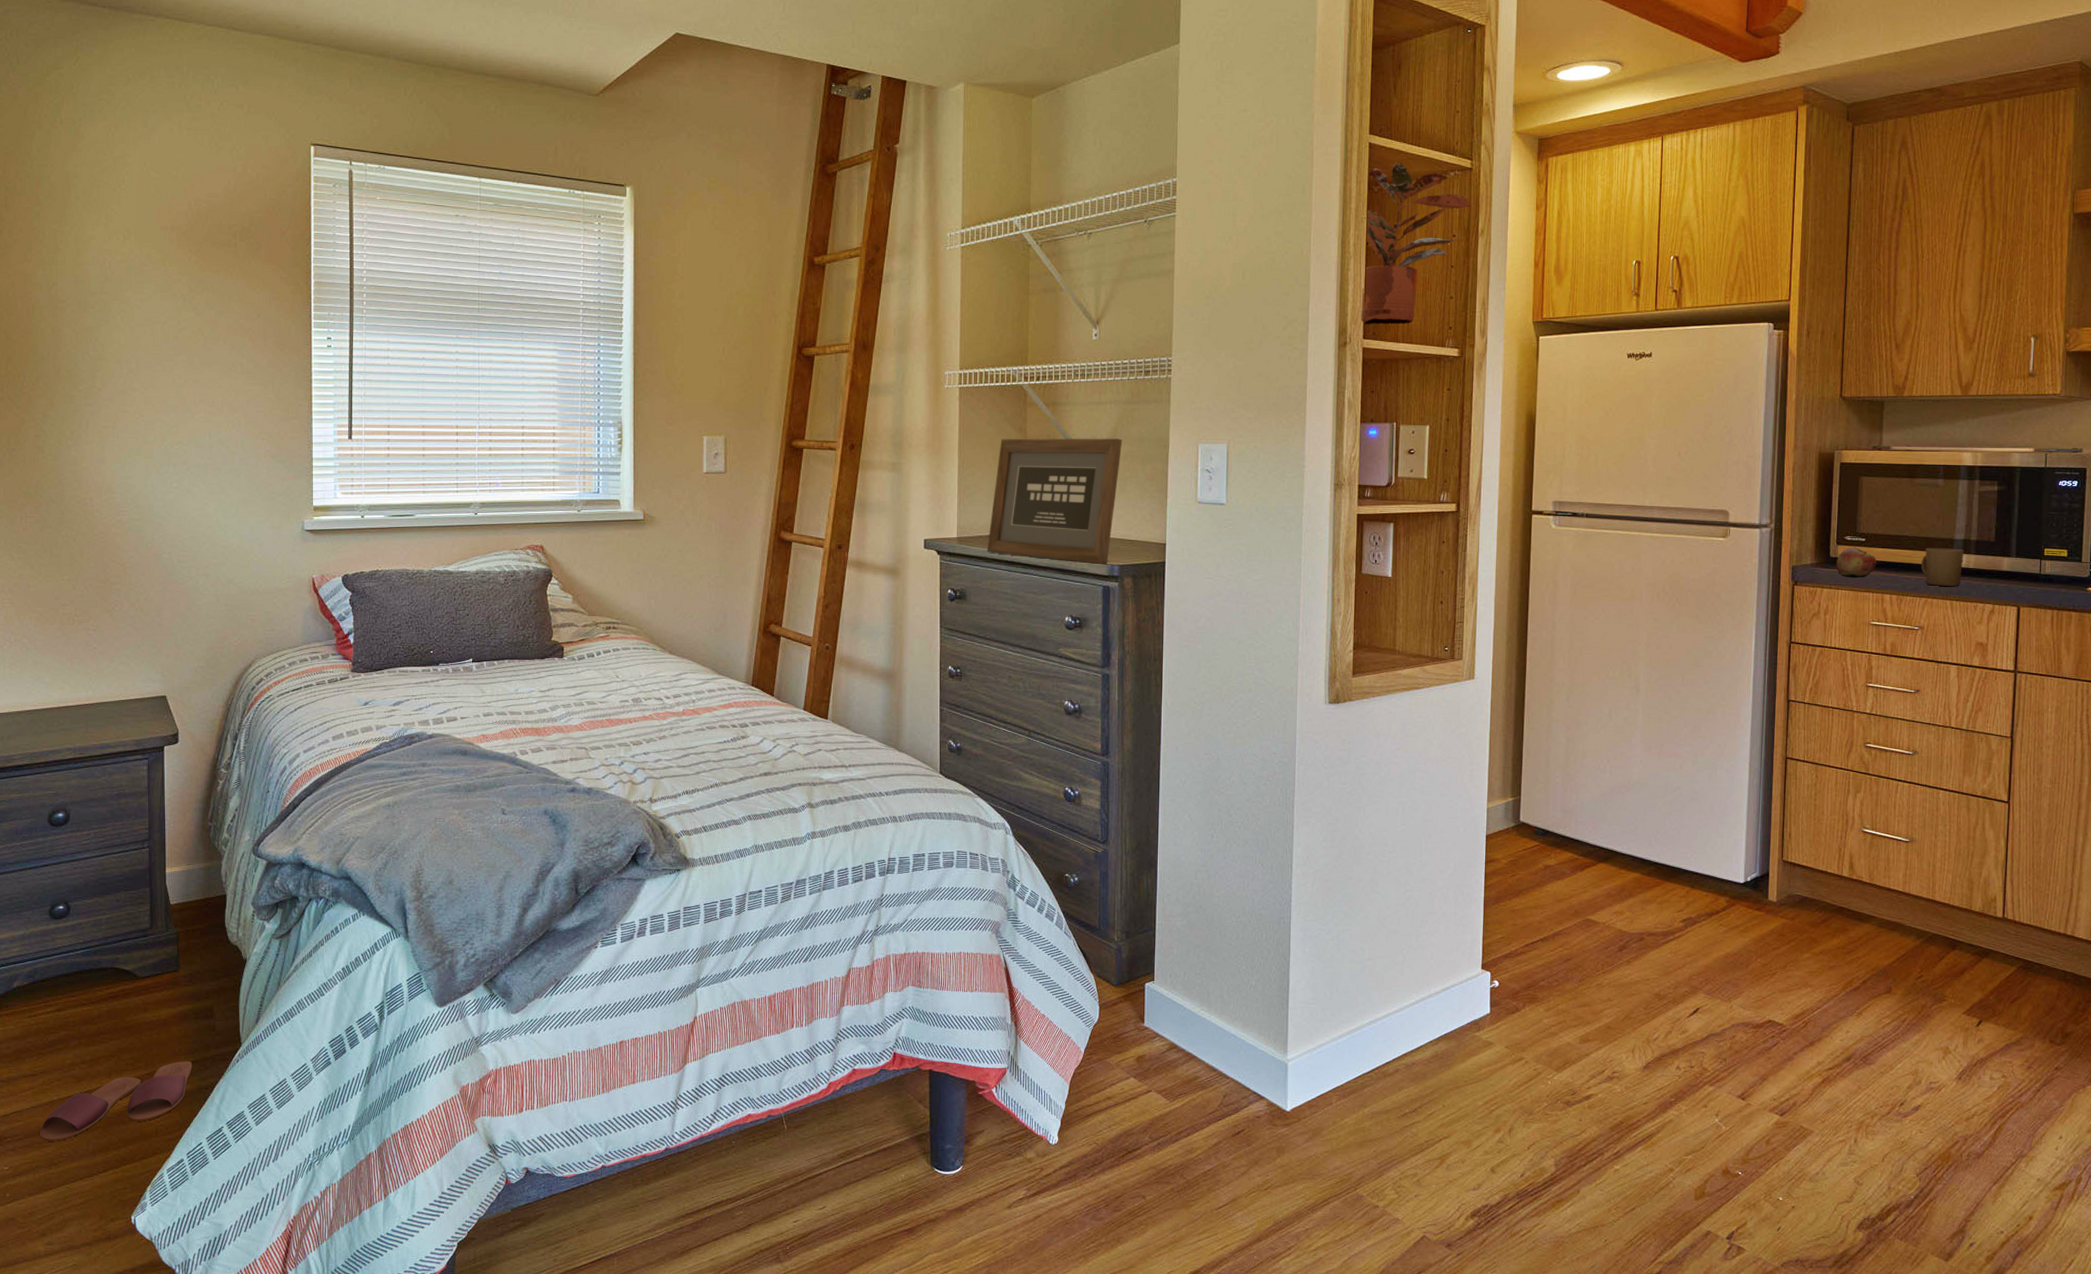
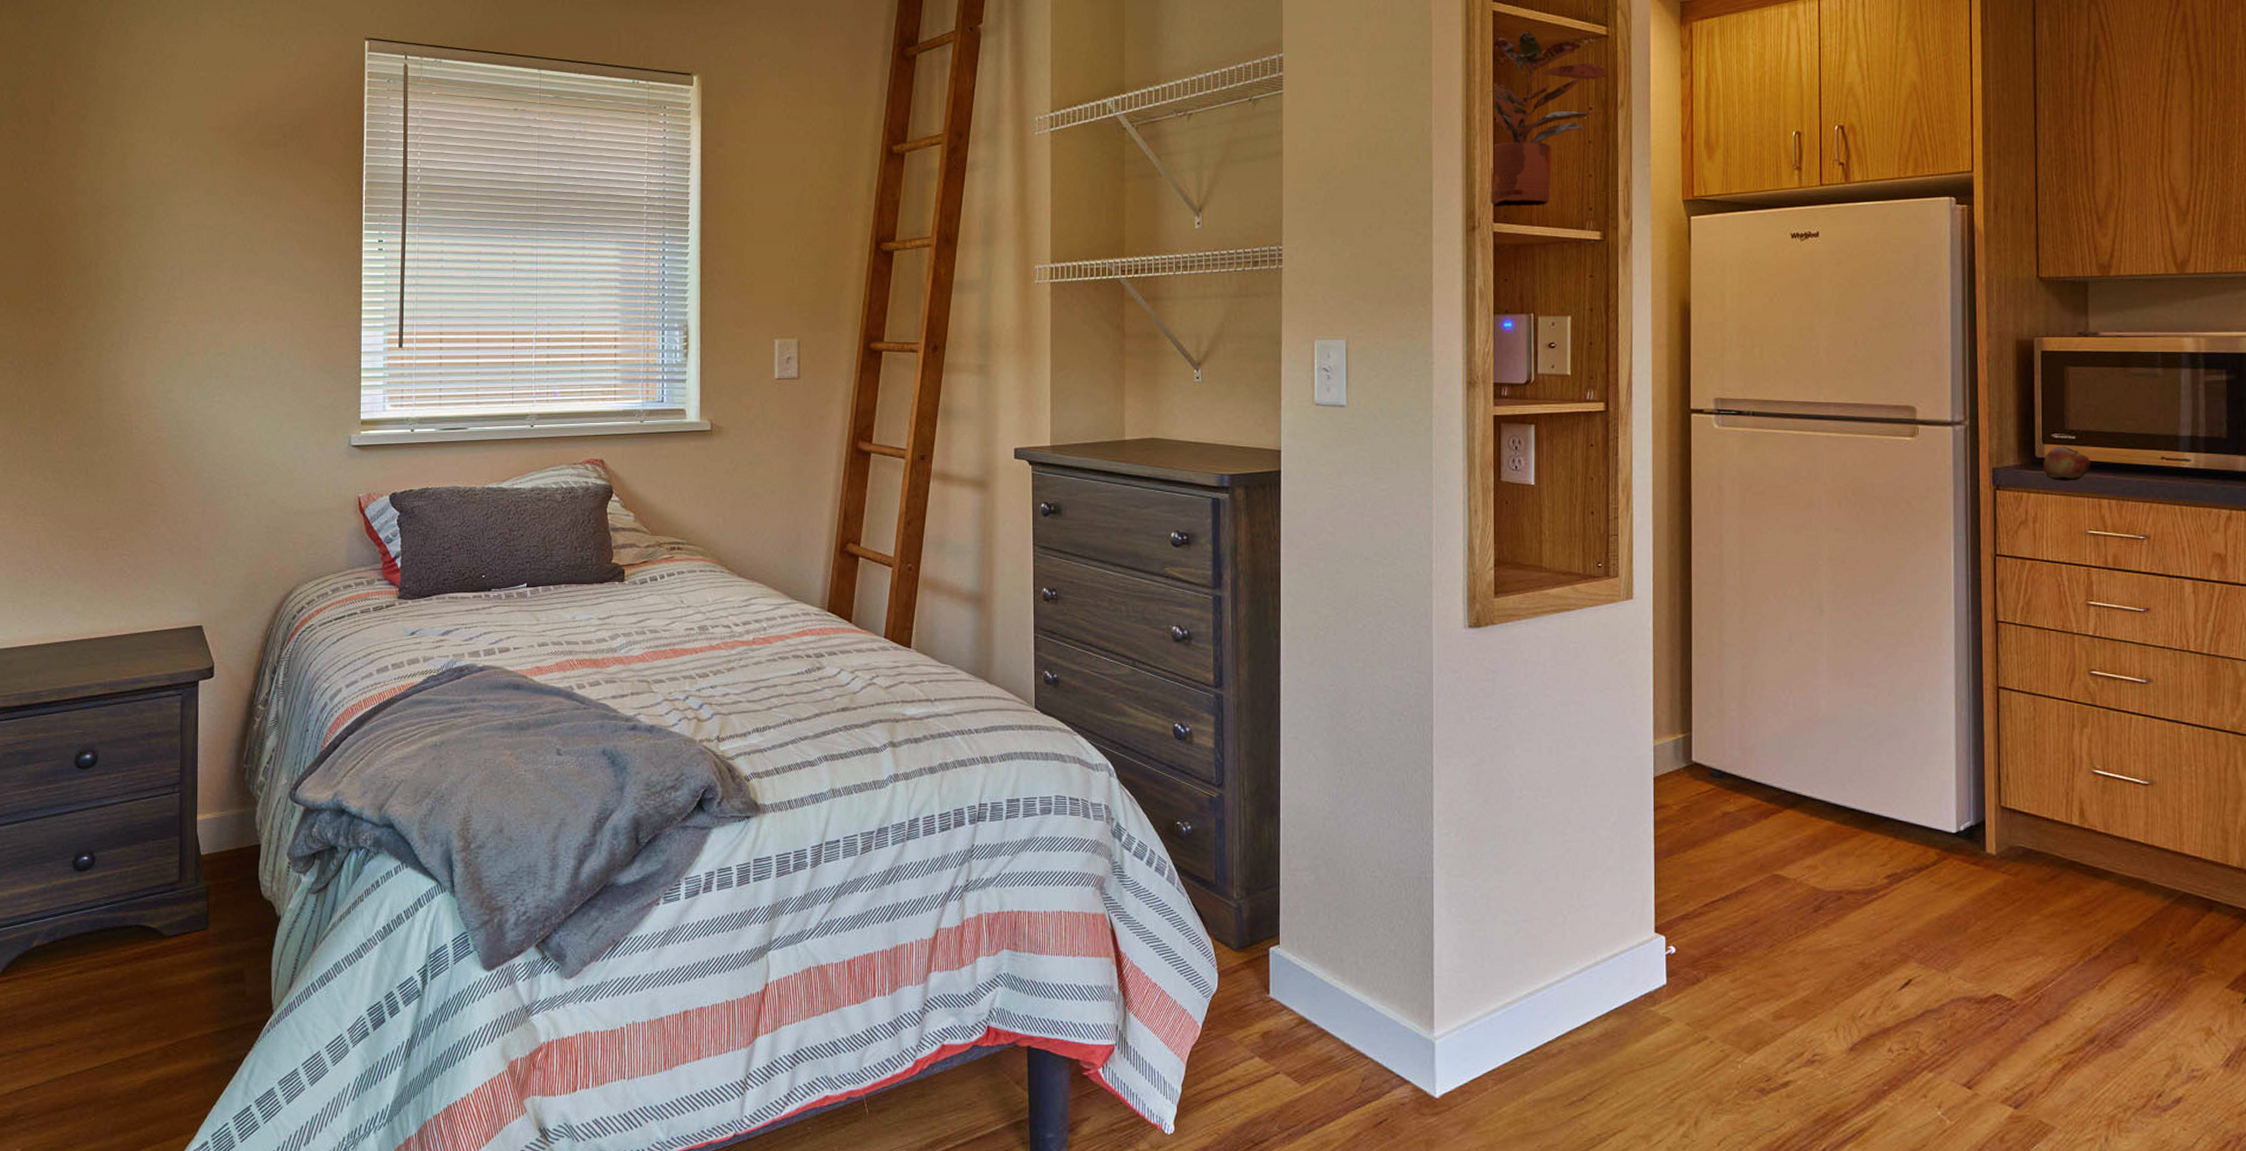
slippers: present [40,1060,193,1142] -> none [55,1030,220,1120]
picture frame: present [986,438,1123,565] -> none [1083,335,1231,475]
mug: present [1921,548,1964,587] -> none [2142,446,2192,490]

